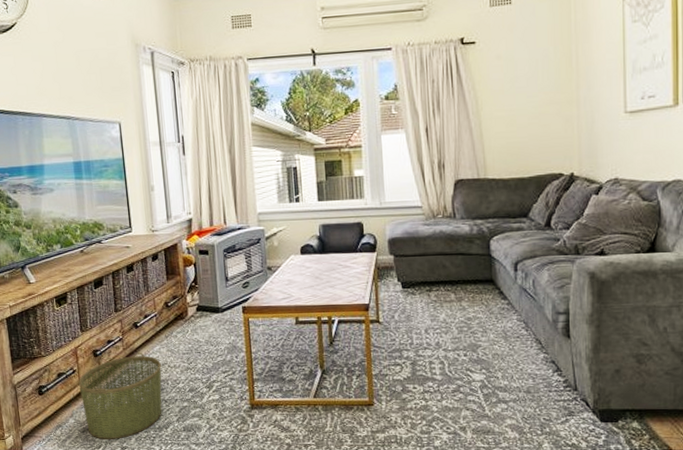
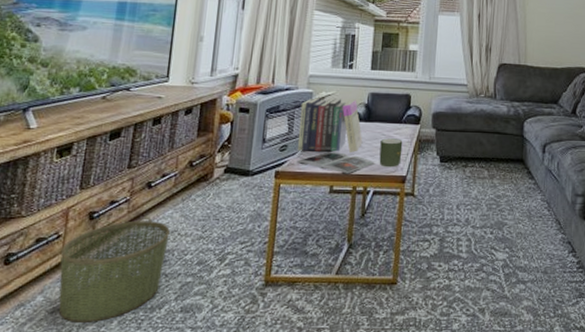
books: none [255,232,321,287] -> present [297,98,363,153]
magazine: none [260,285,336,306] -> present [297,152,375,174]
mug: none [338,268,362,297] -> present [379,138,403,168]

